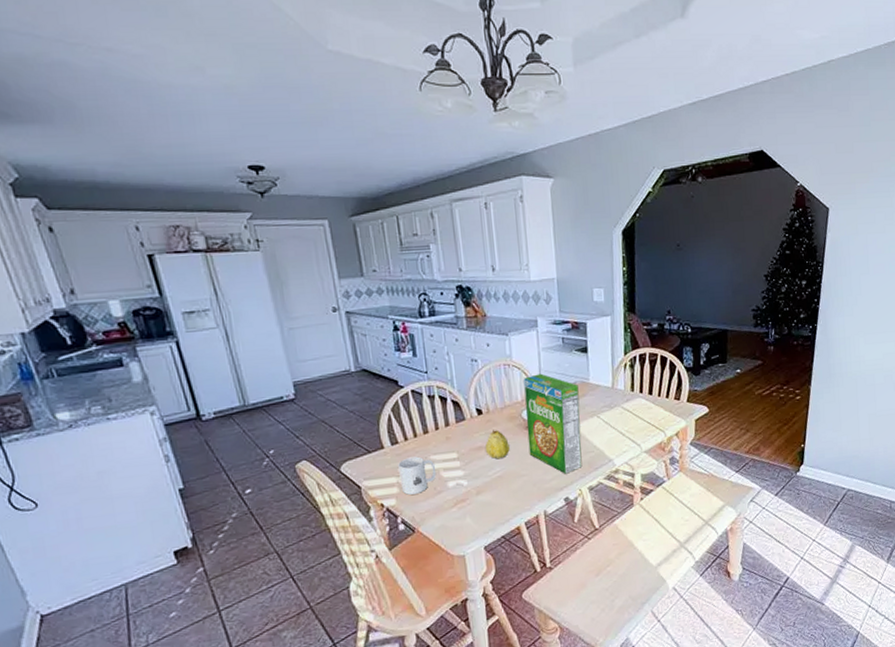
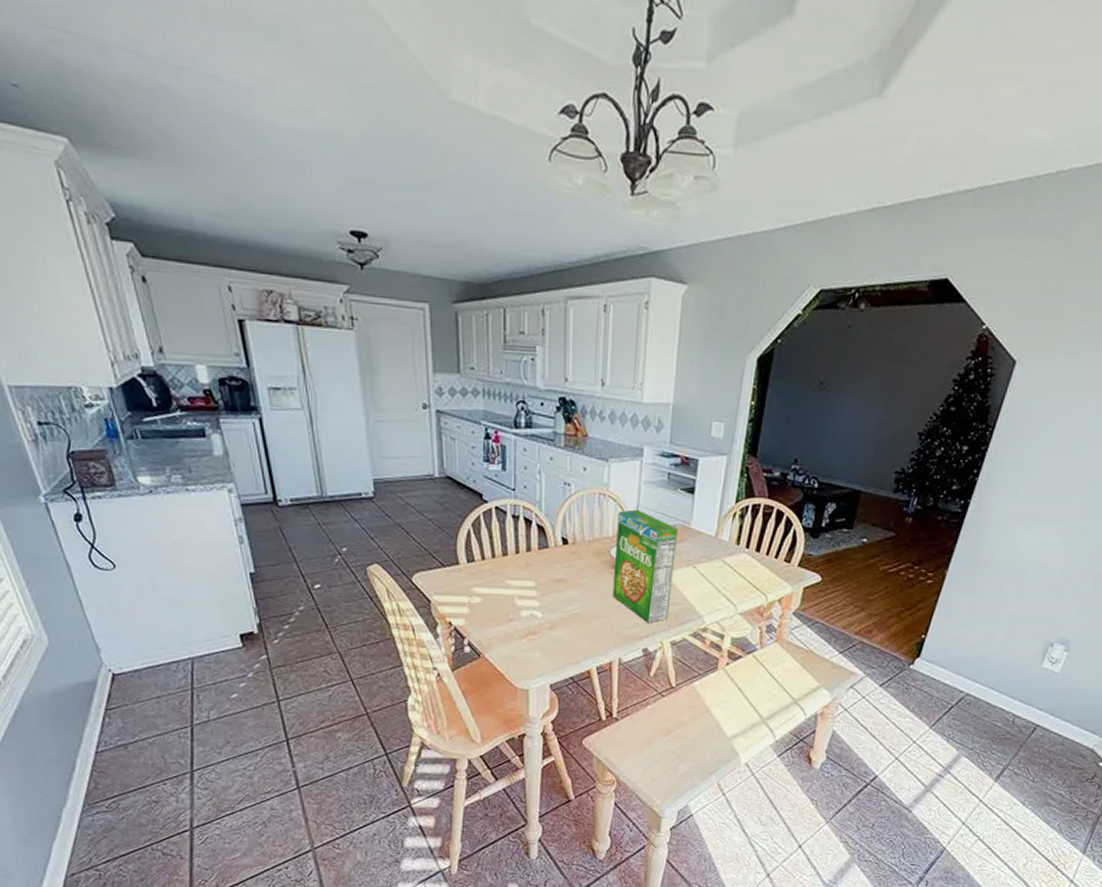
mug: present [398,456,437,495] -> none [472,578,511,618]
fruit: present [485,430,510,460] -> none [565,563,592,596]

